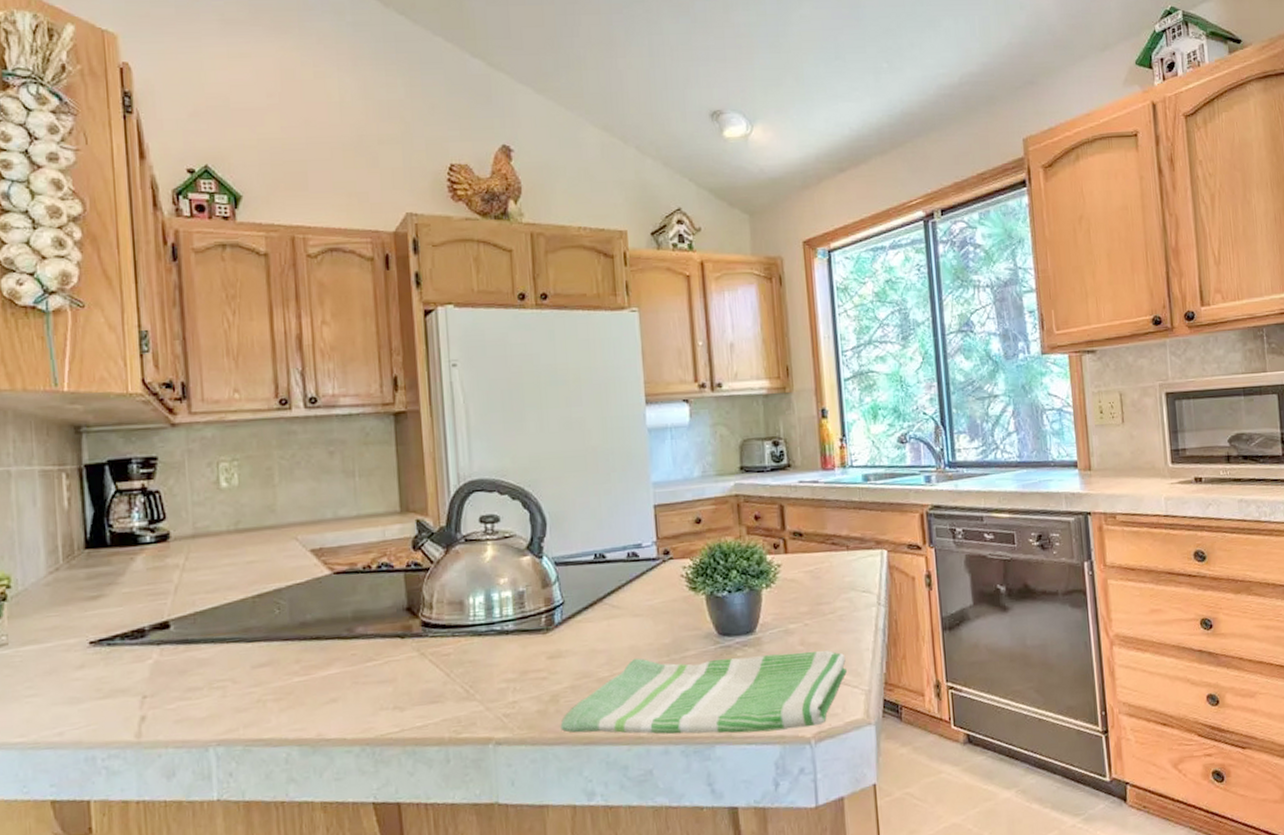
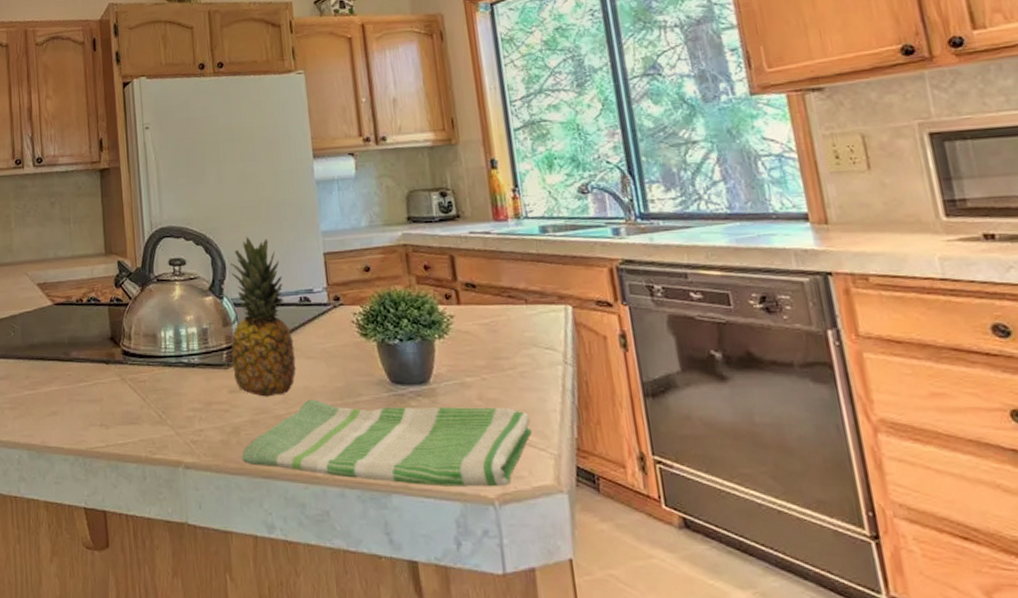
fruit: none [551,488,622,661] -> present [230,236,296,397]

